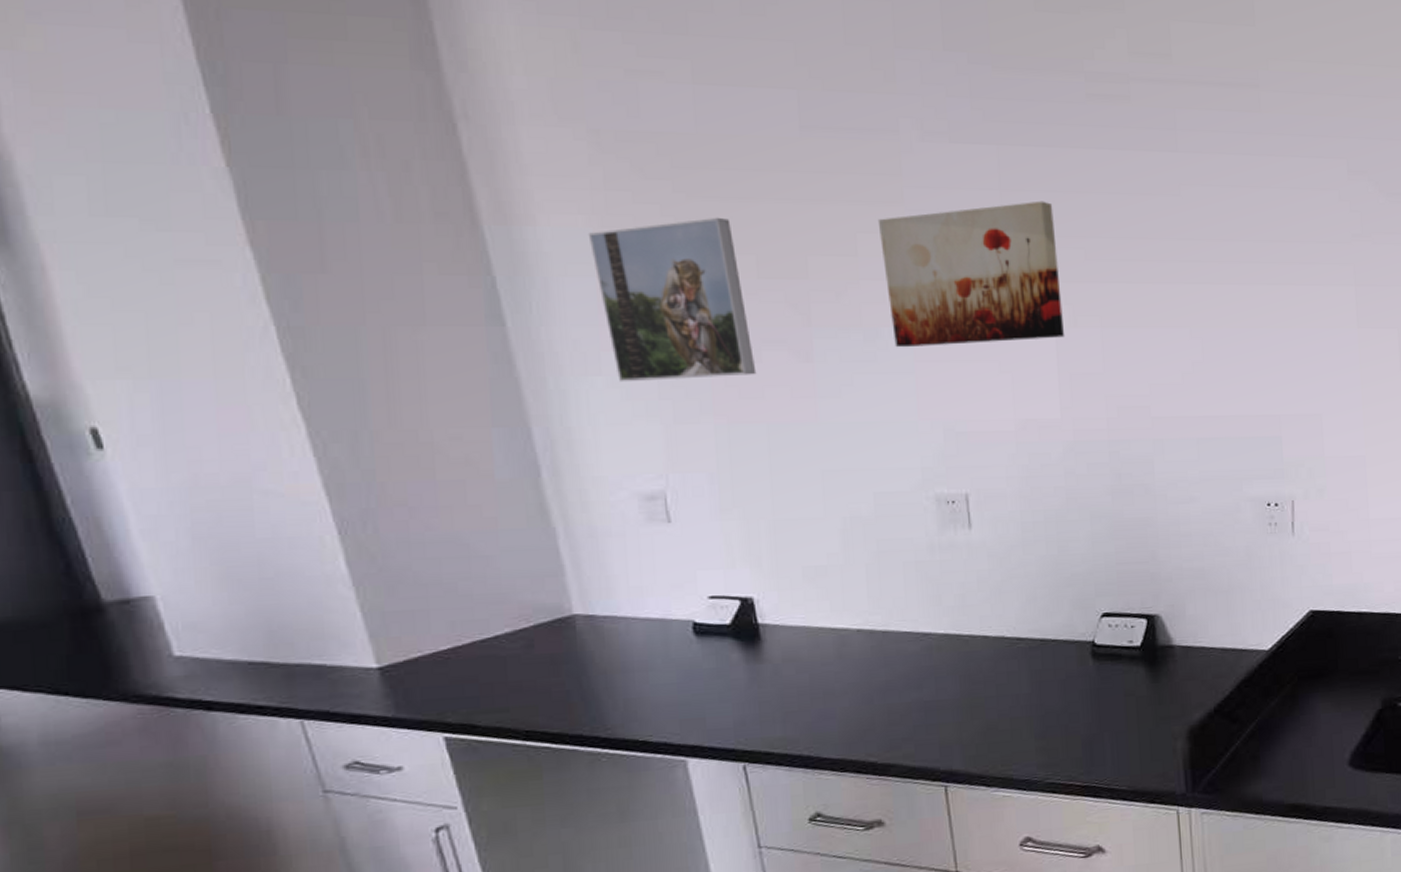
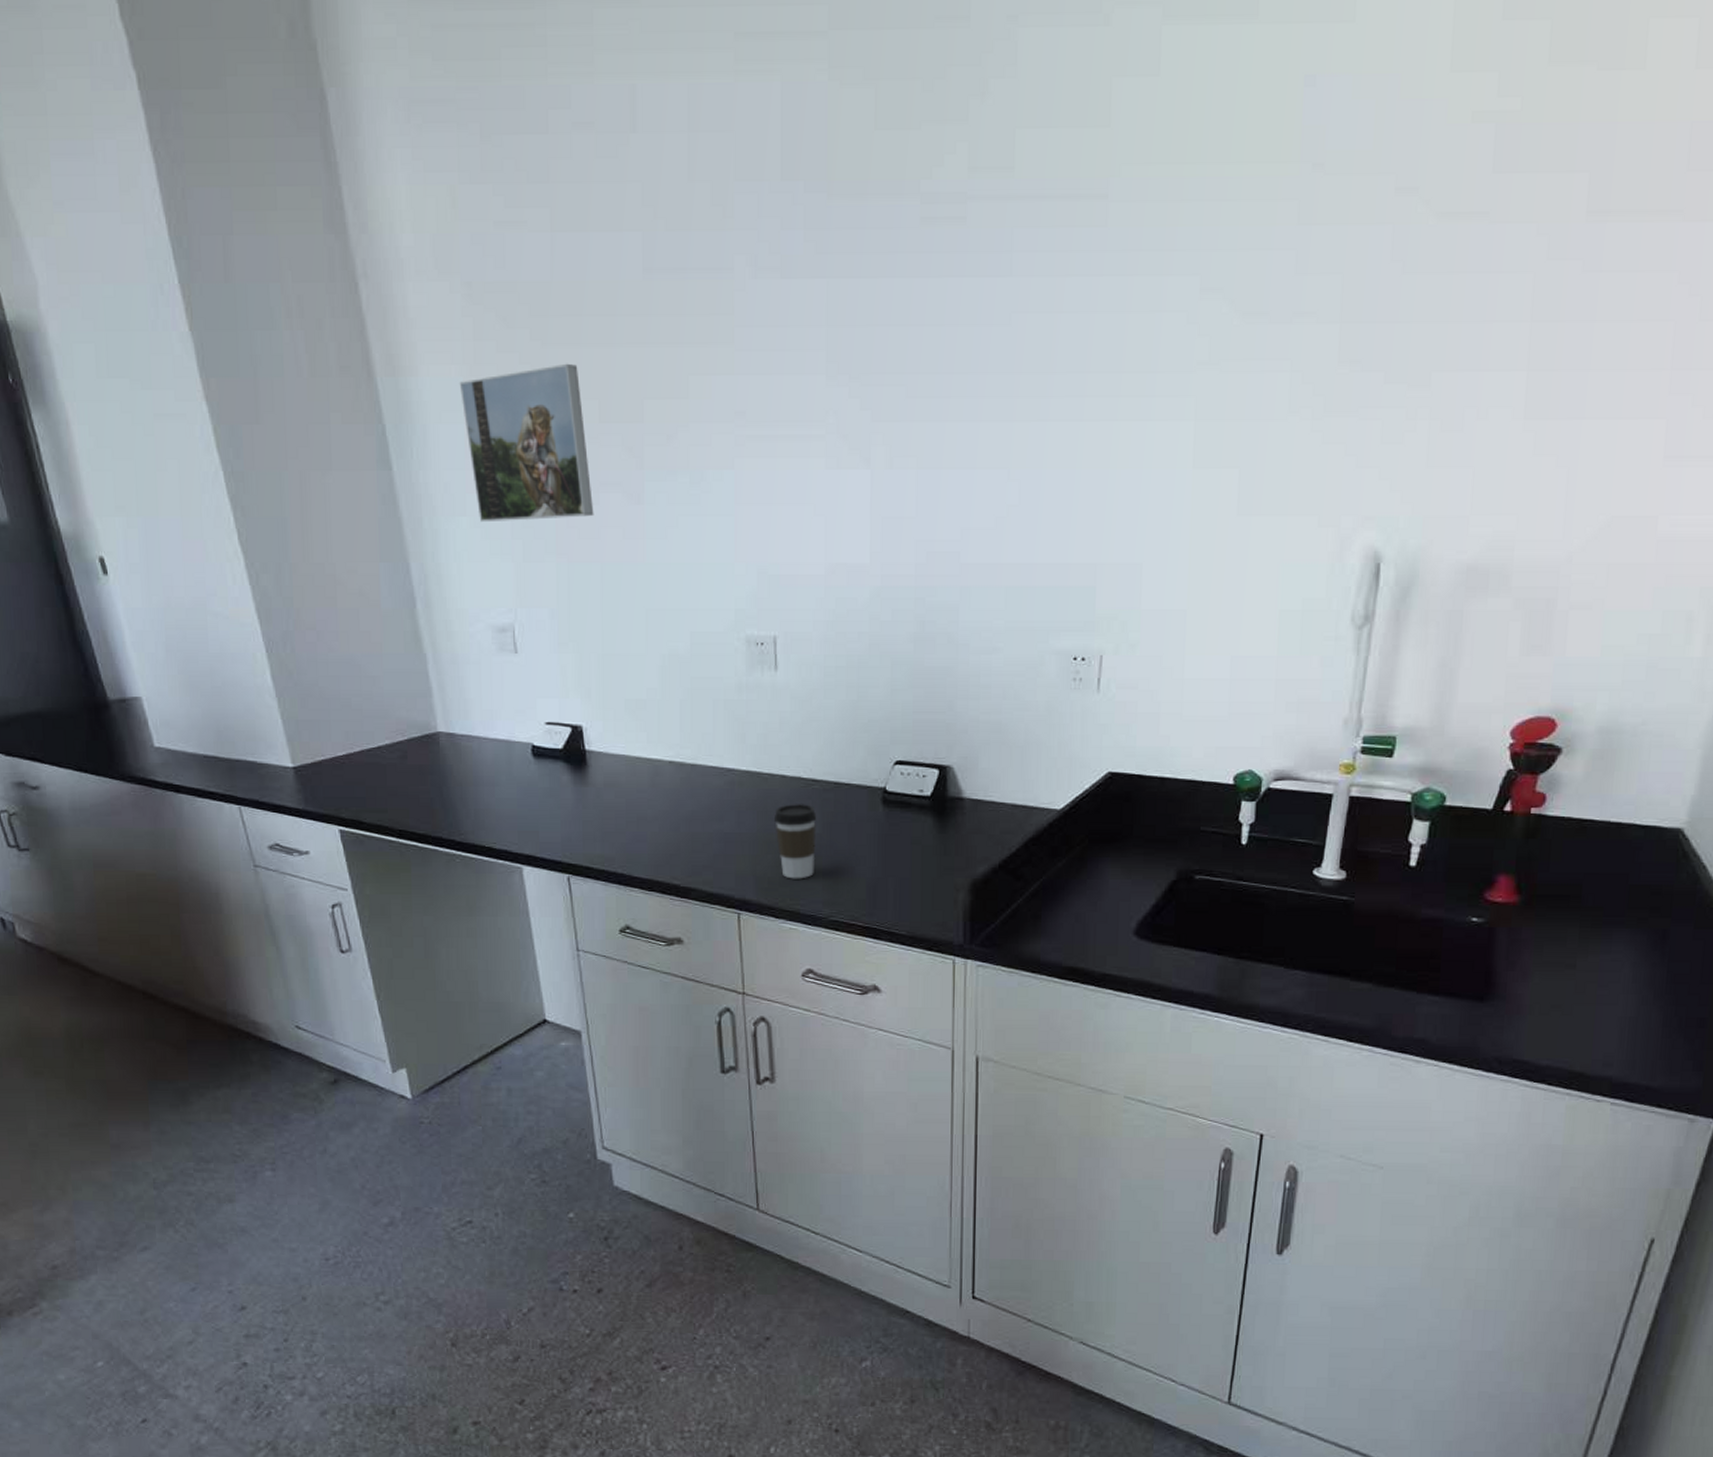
wall art: present [877,200,1065,348] -> none [709,336,880,490]
coffee cup: none [978,664,1026,744] -> present [775,804,817,879]

